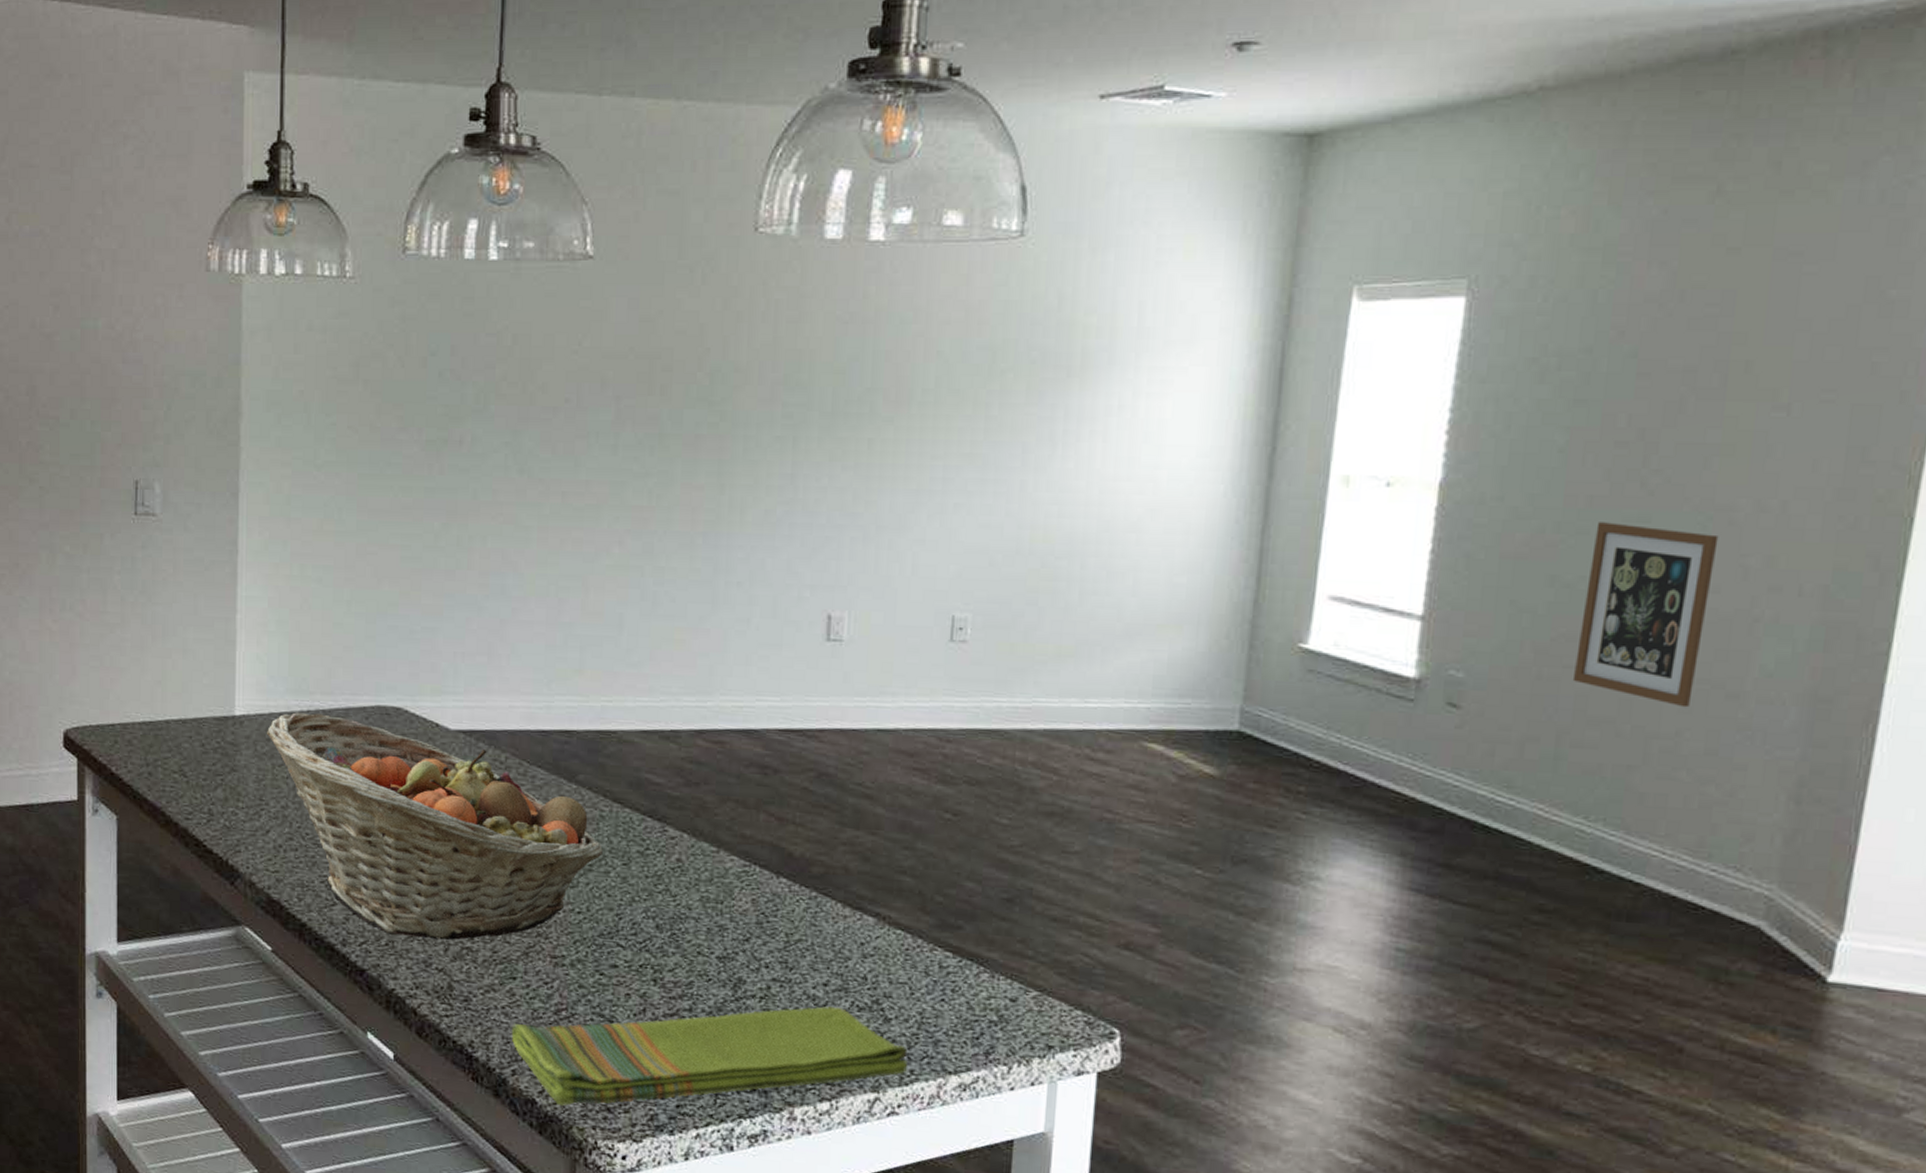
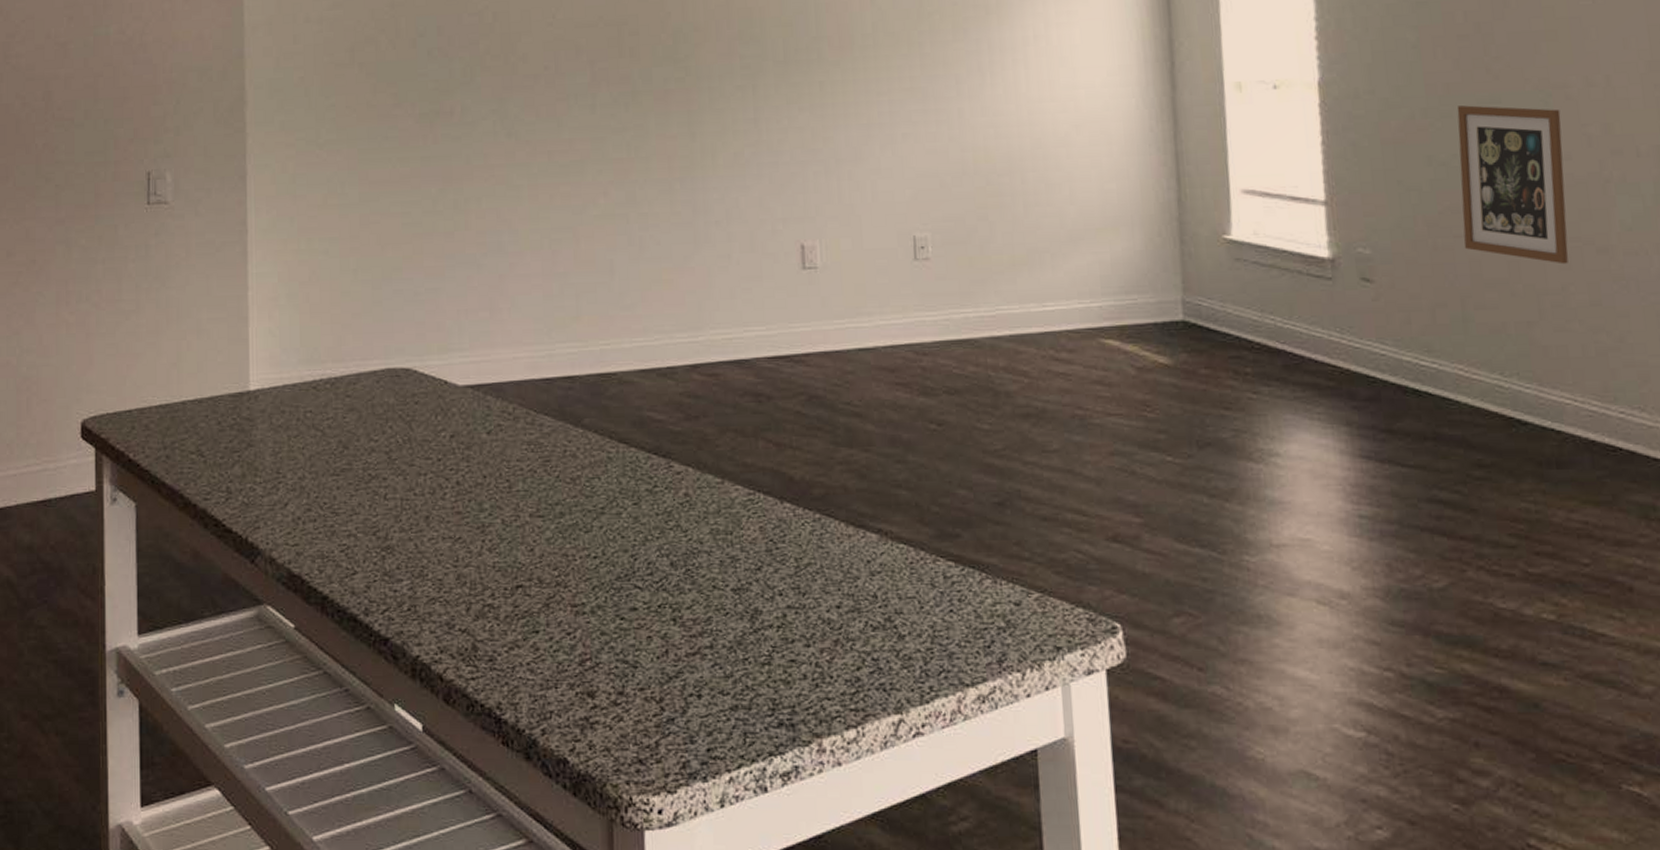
fruit basket: present [266,712,603,940] -> none [280,381,613,600]
dish towel: present [511,1006,908,1106] -> none [538,628,926,762]

